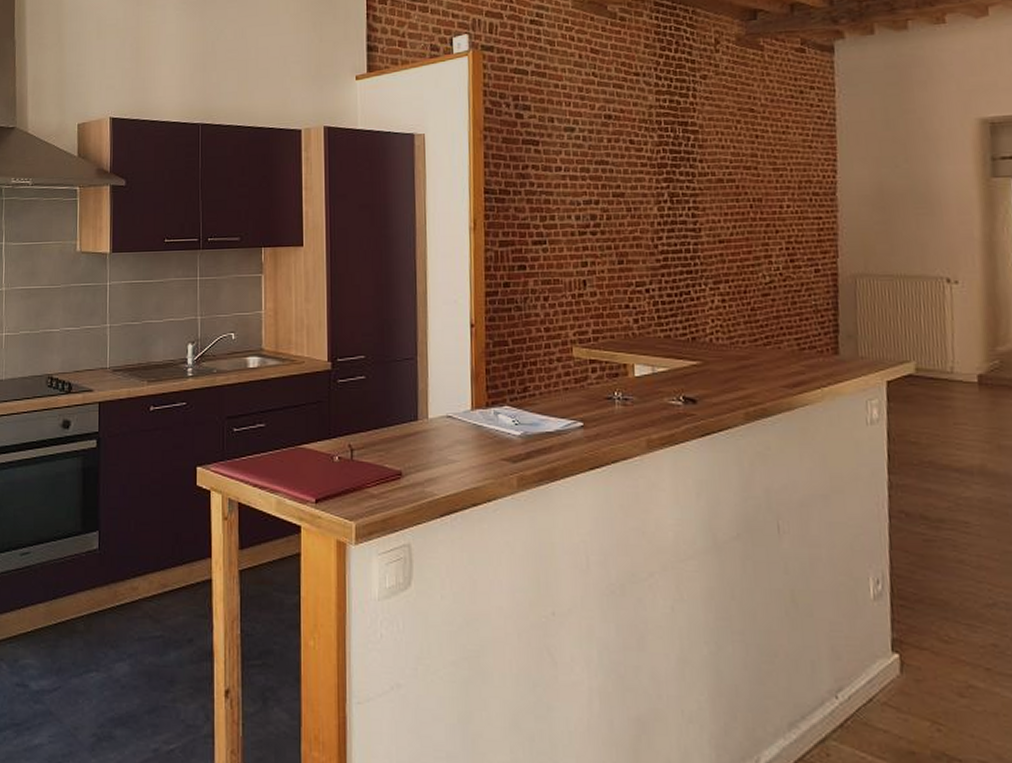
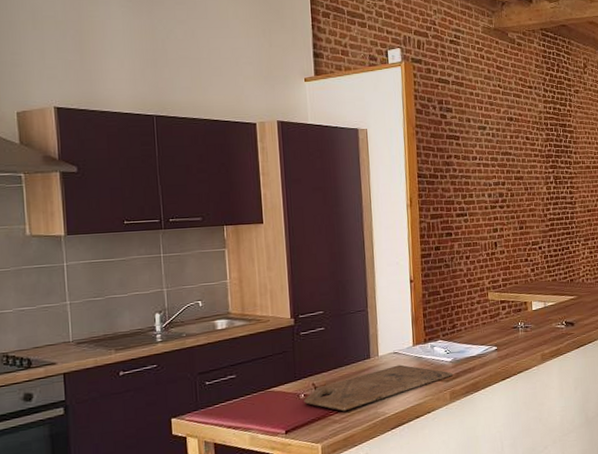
cutting board: none [338,433,523,485] -> present [304,364,454,412]

